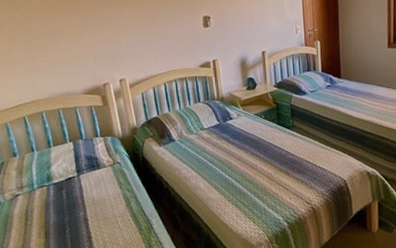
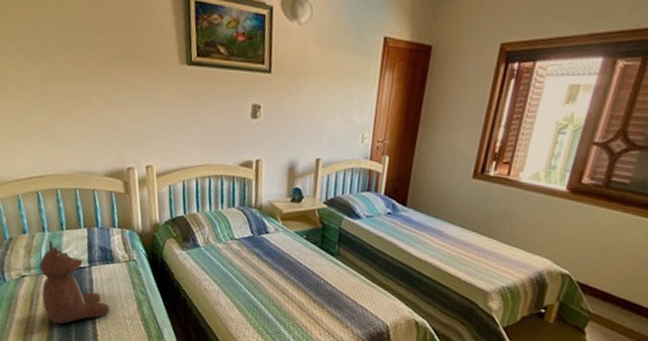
teddy bear: none [31,158,101,234] -> present [39,240,110,324]

